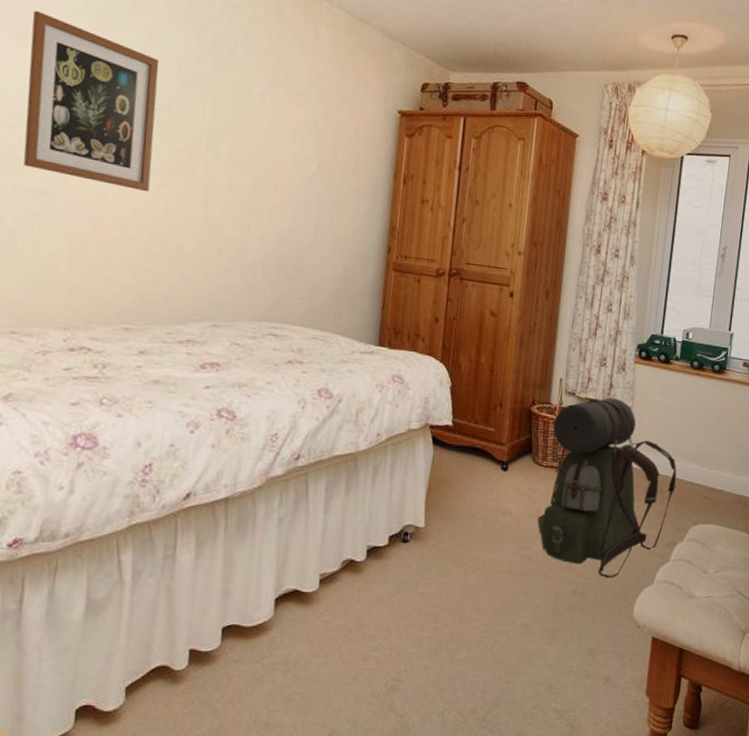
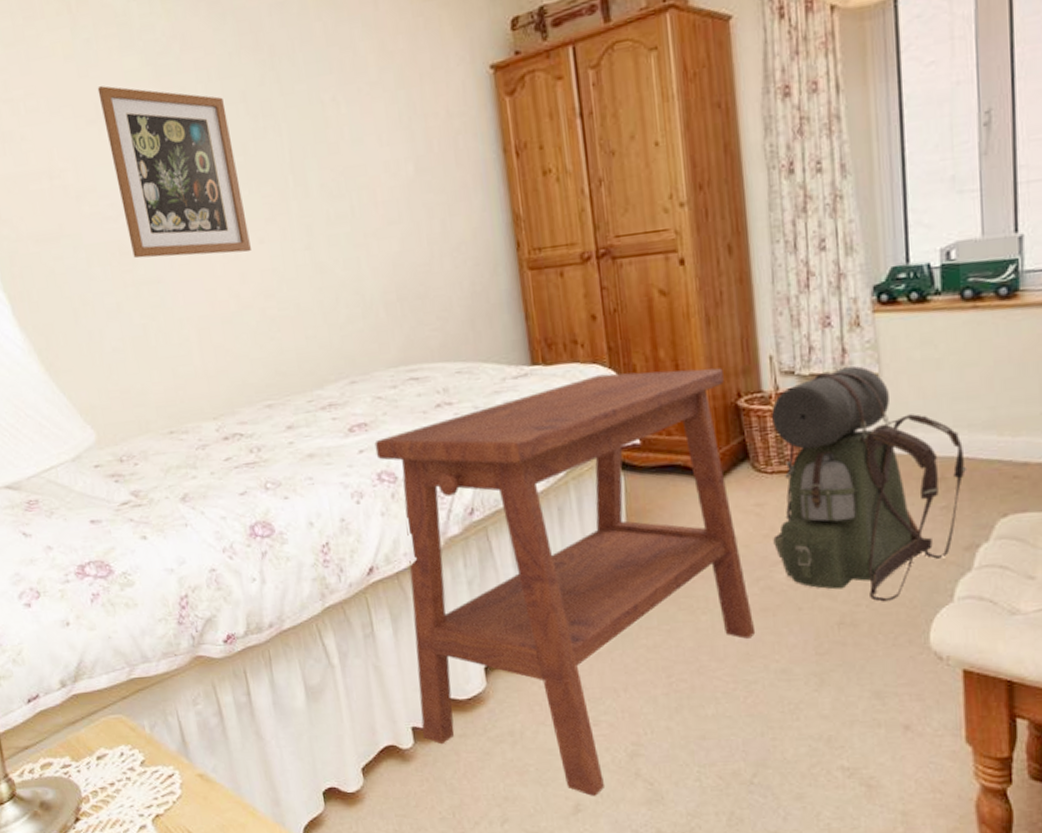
side table: none [199,365,525,725] -> present [374,368,756,796]

